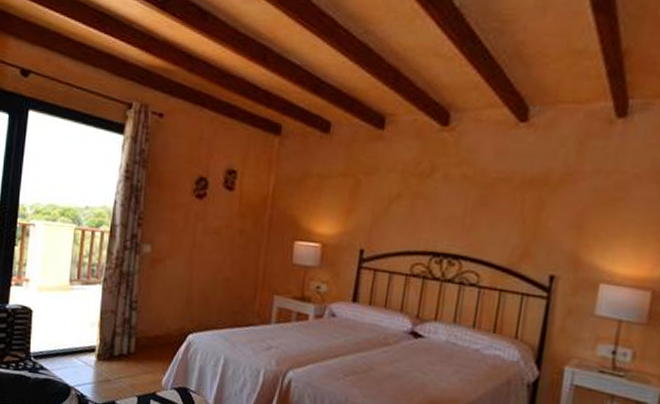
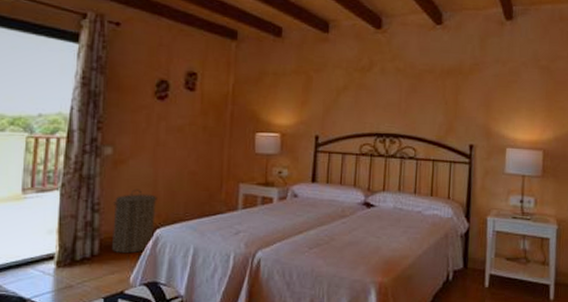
laundry hamper: none [147,290,192,356] -> present [112,188,158,254]

